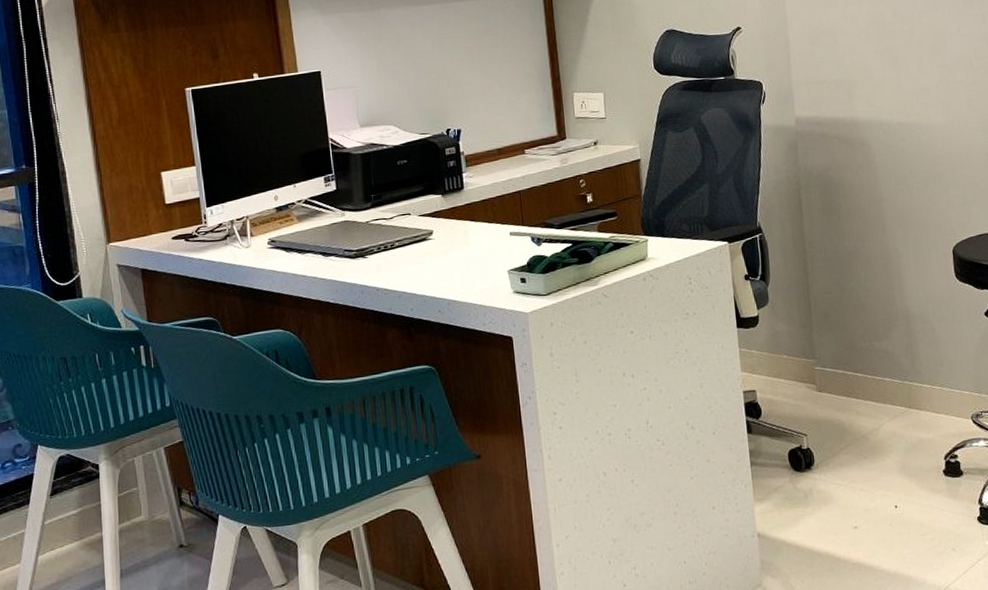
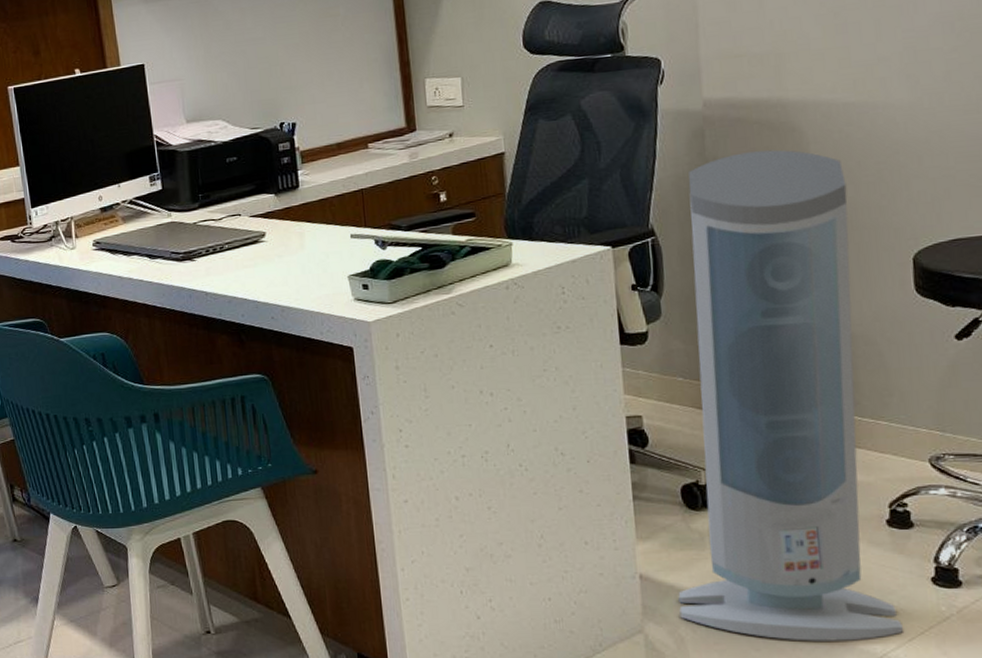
air purifier: none [786,160,959,582] -> present [678,150,903,641]

